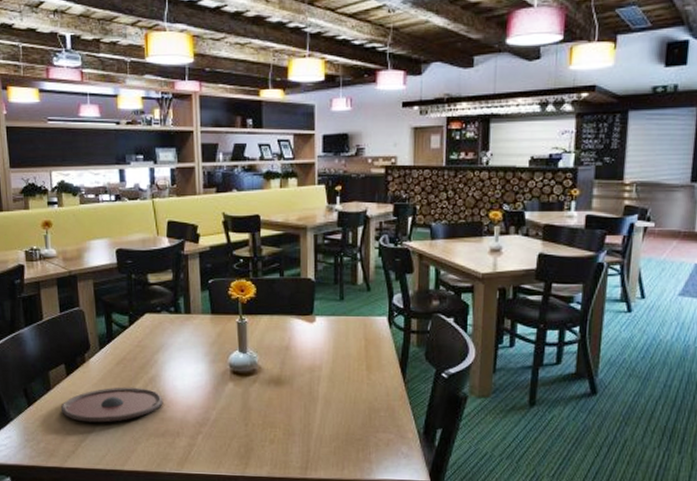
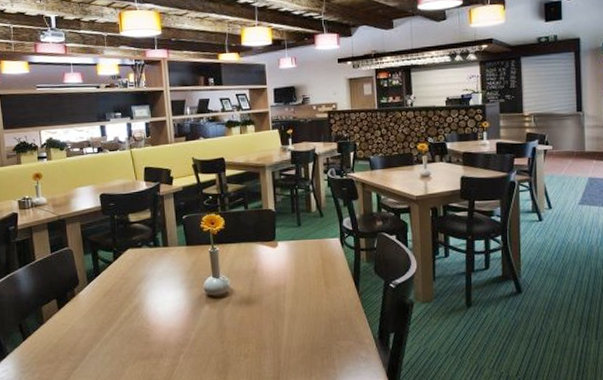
plate: present [60,387,163,423] -> none [53,315,147,351]

